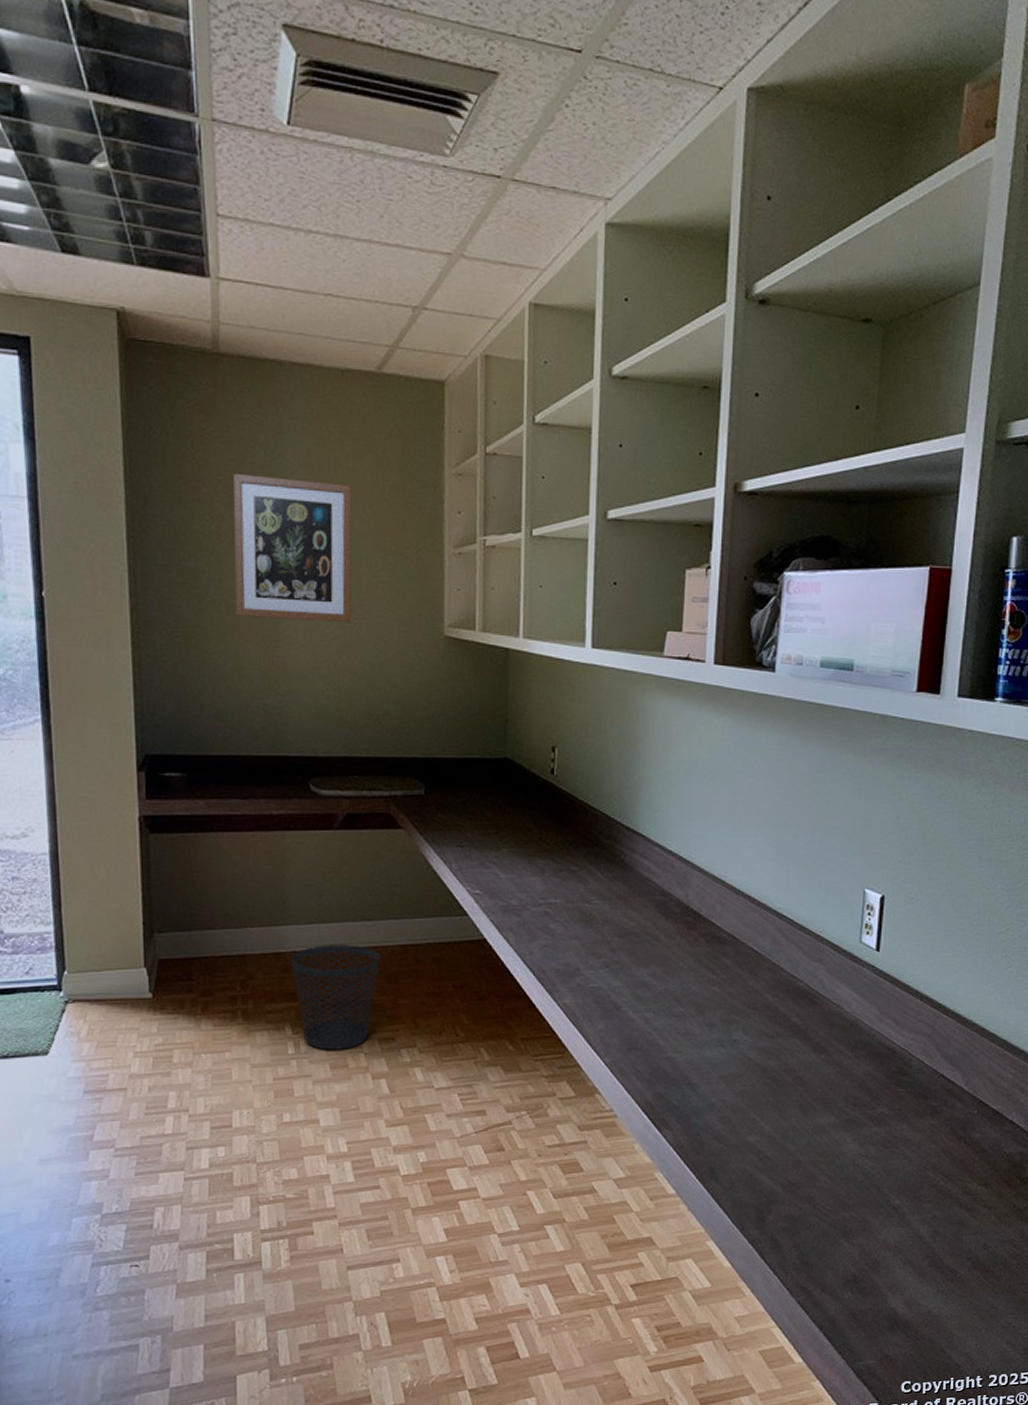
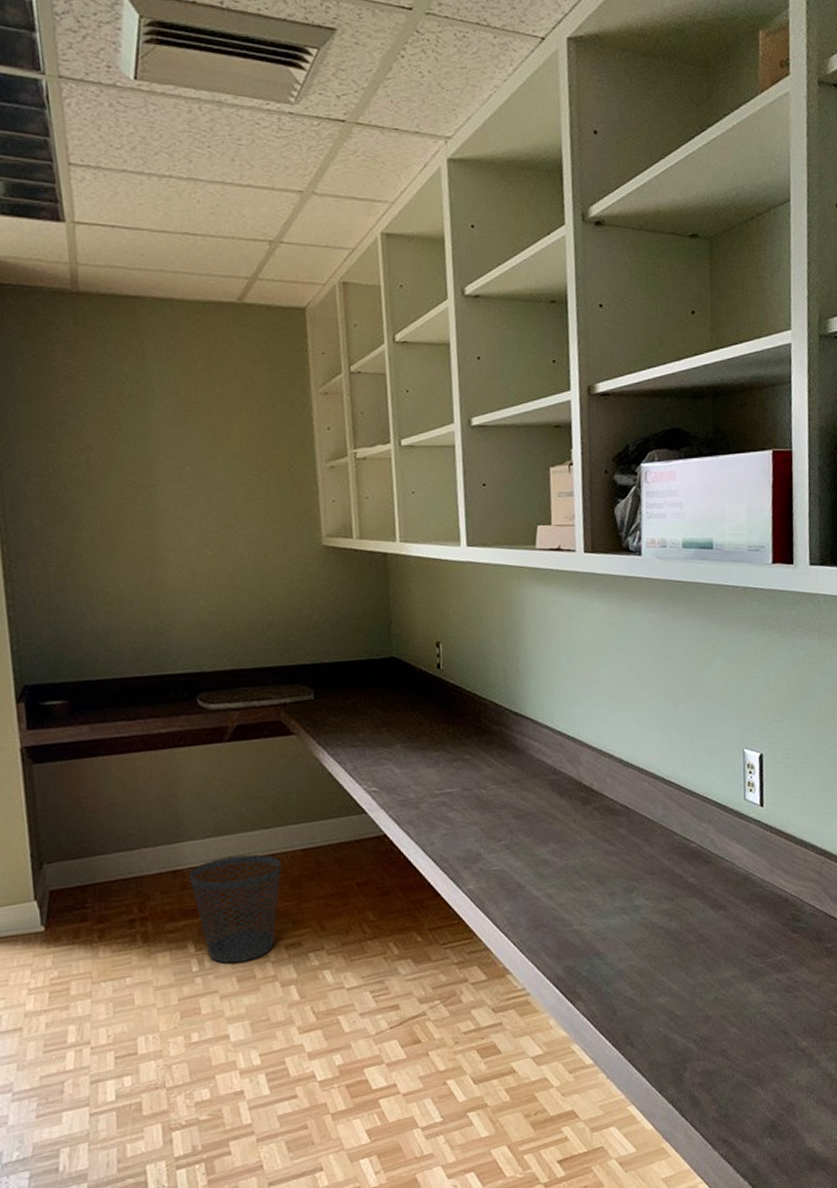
wall art: present [232,473,353,623] -> none [100,404,230,543]

